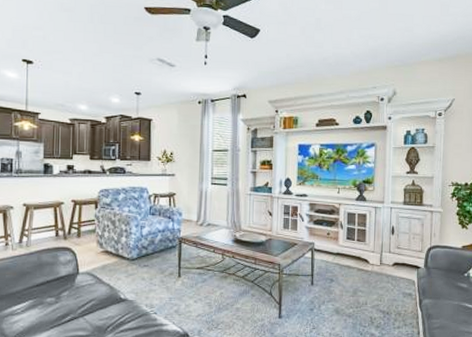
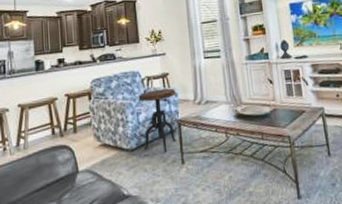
side table: none [143,207,180,265] -> present [138,88,176,153]

